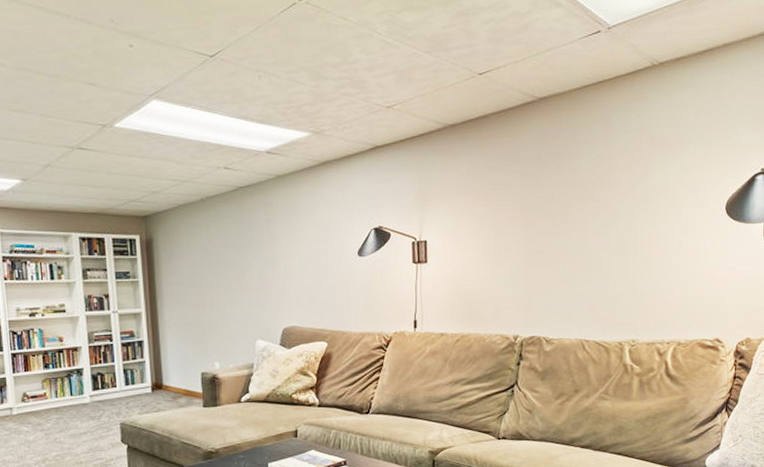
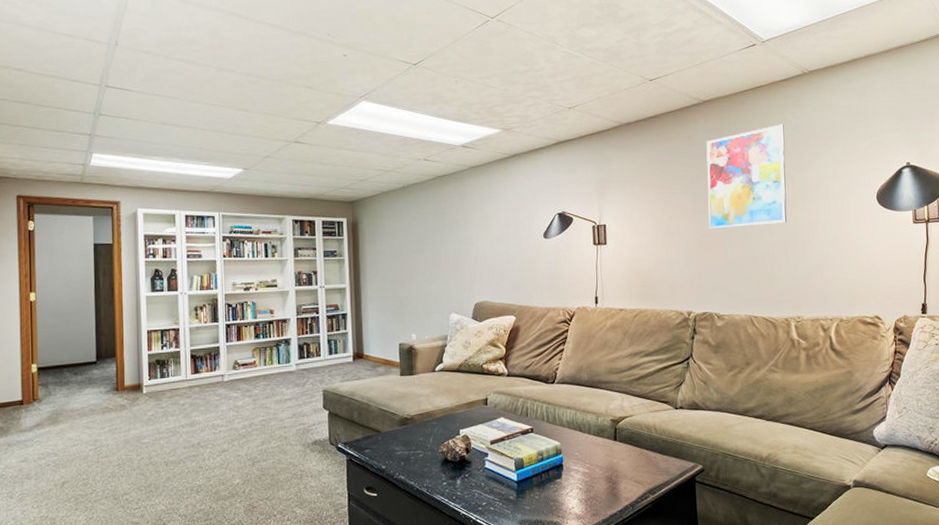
wall art: none [539,125,628,245] -> present [706,124,787,229]

